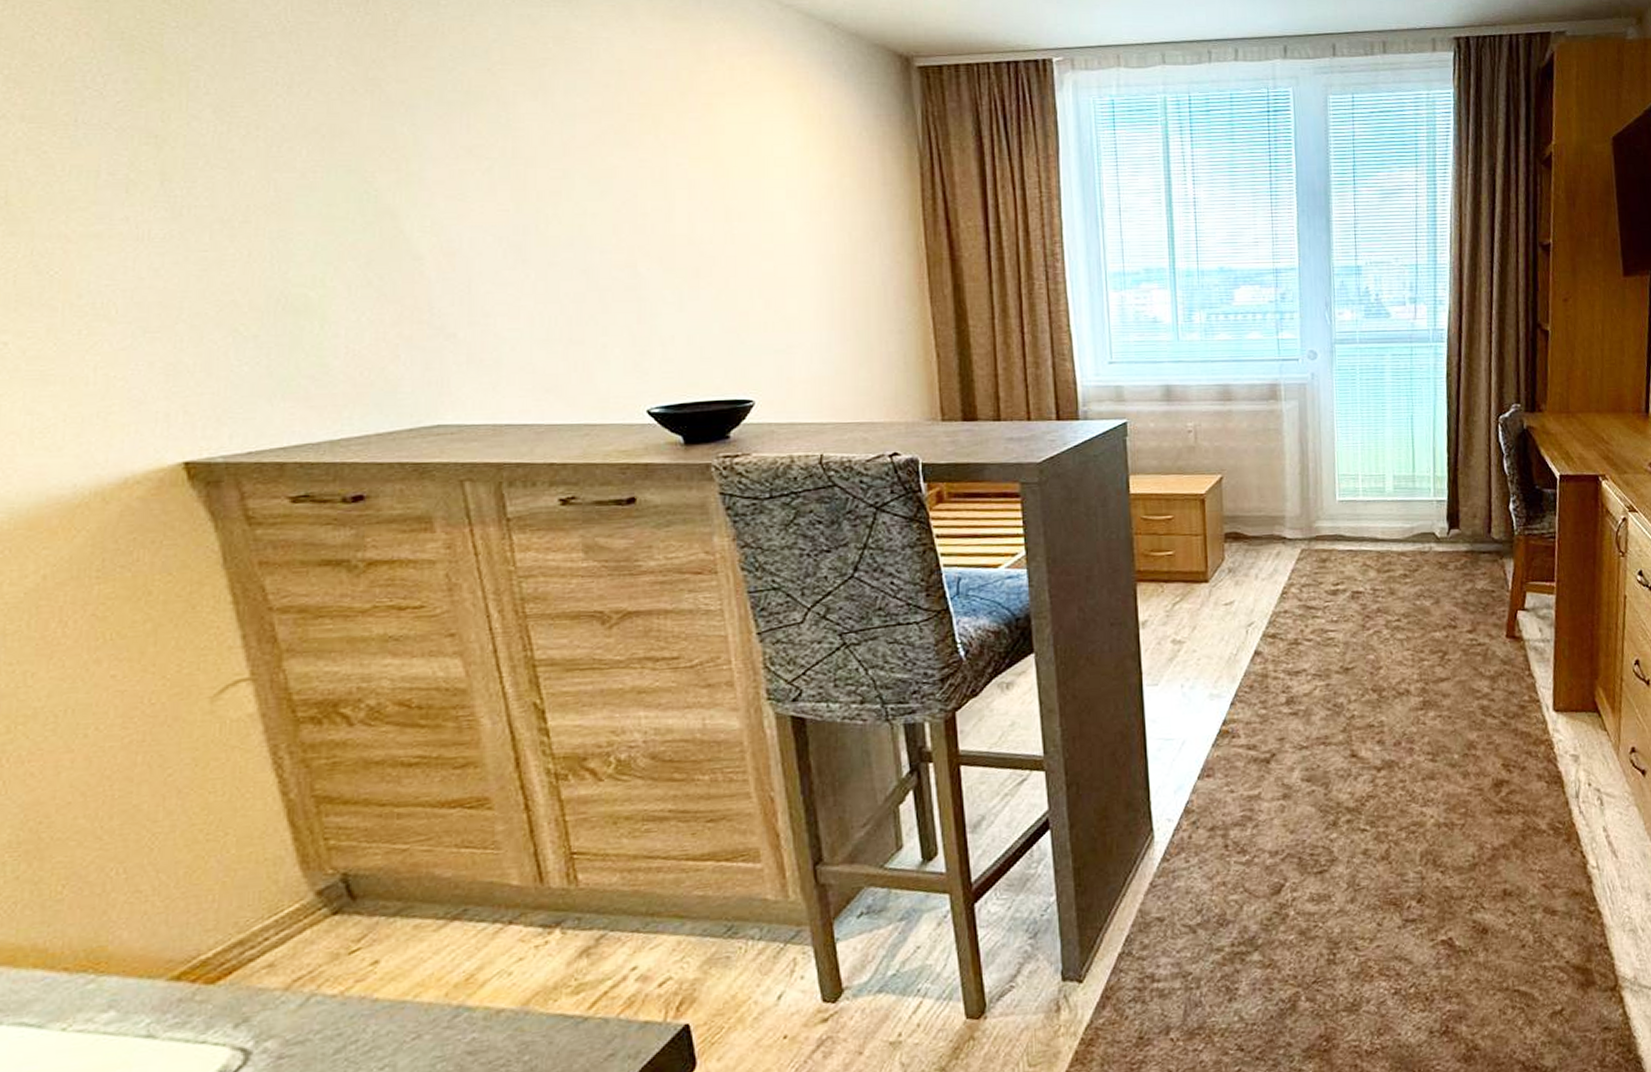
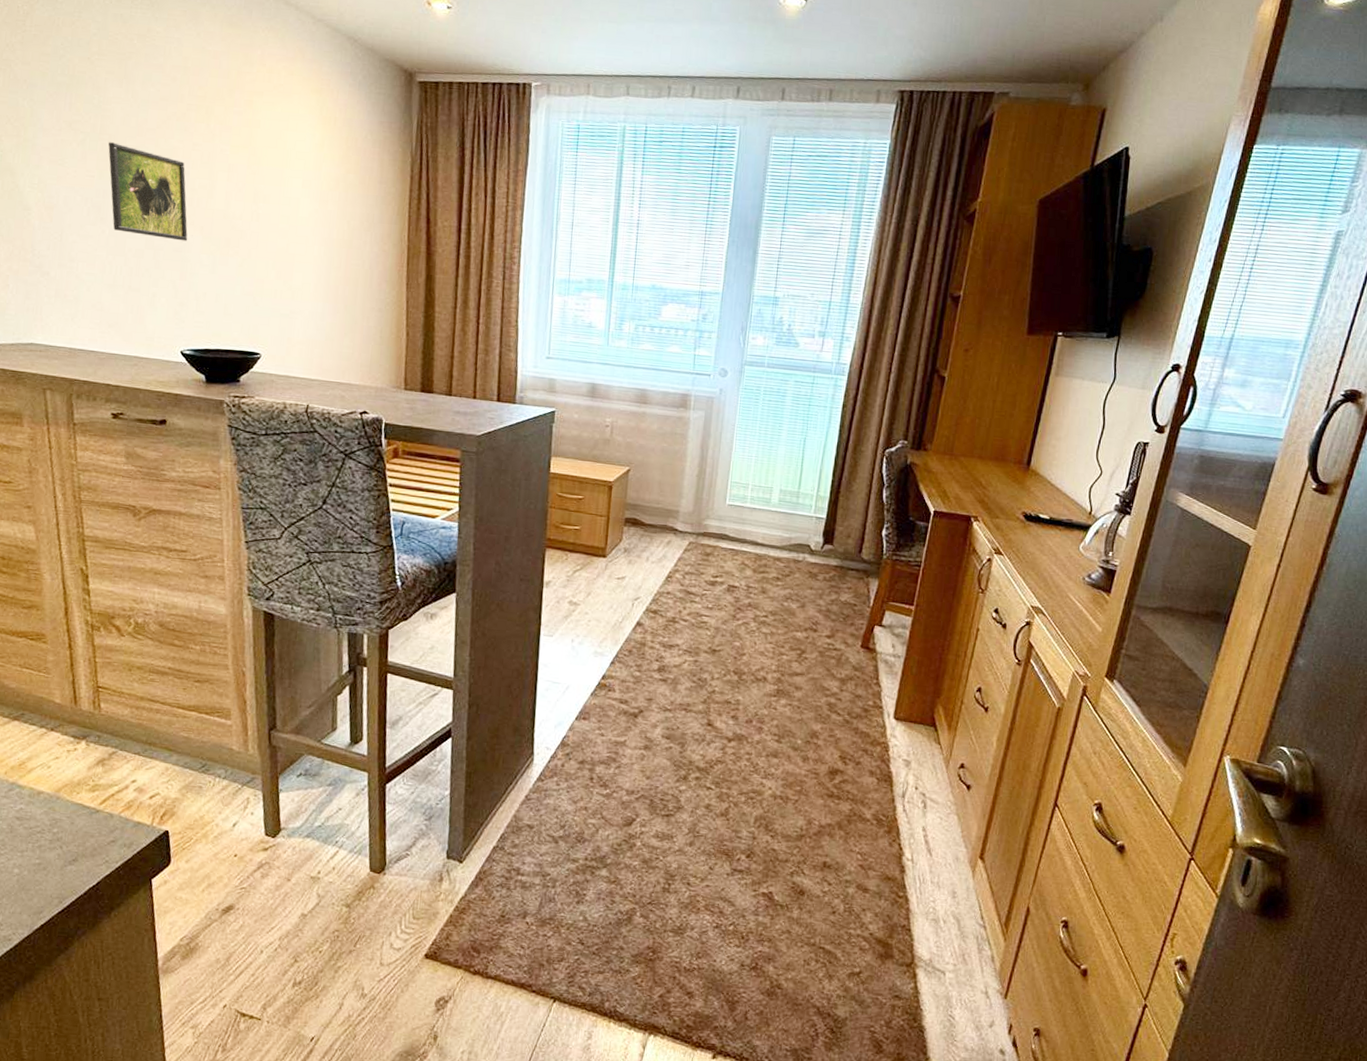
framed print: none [525,167,644,277] -> present [108,142,188,241]

